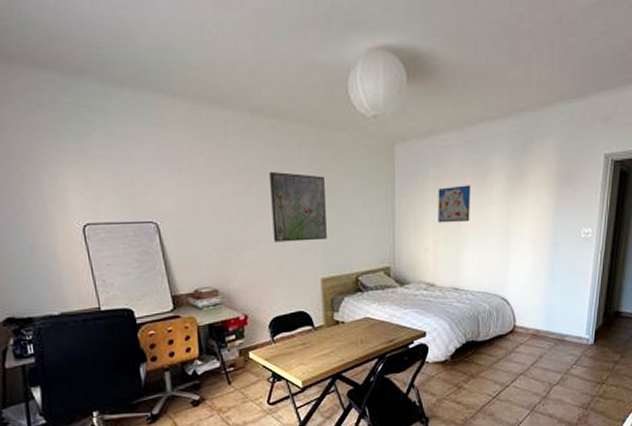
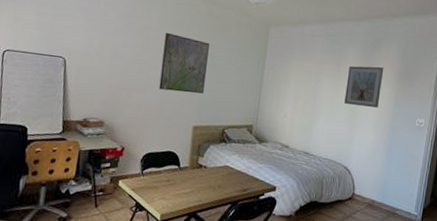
wall art: present [438,185,471,223] -> none [297,67,328,99]
picture frame: none [494,173,539,224] -> present [344,66,384,108]

